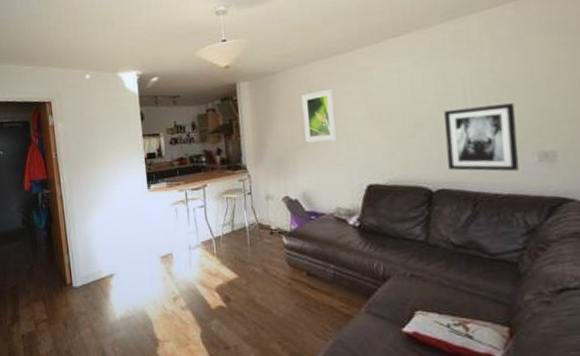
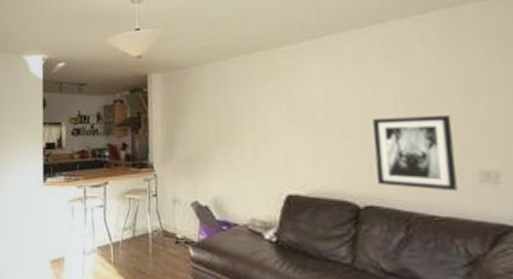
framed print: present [301,88,338,143] -> none [217,86,255,144]

